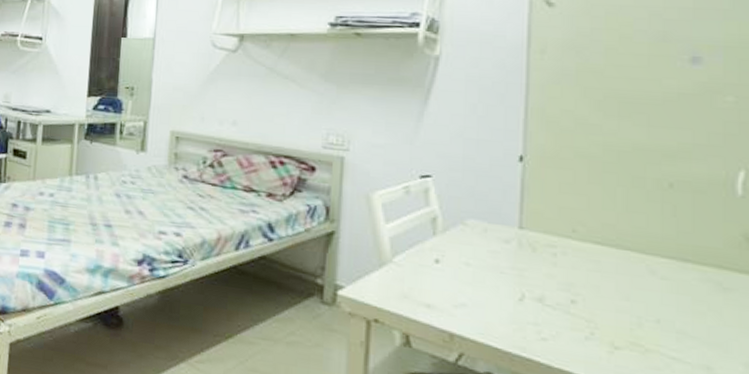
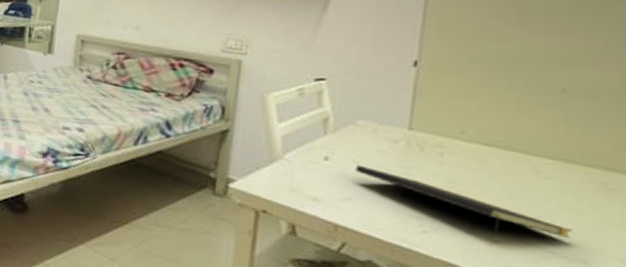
notepad: none [467,267,693,344] -> present [355,164,573,238]

